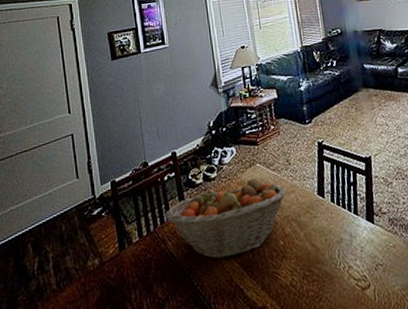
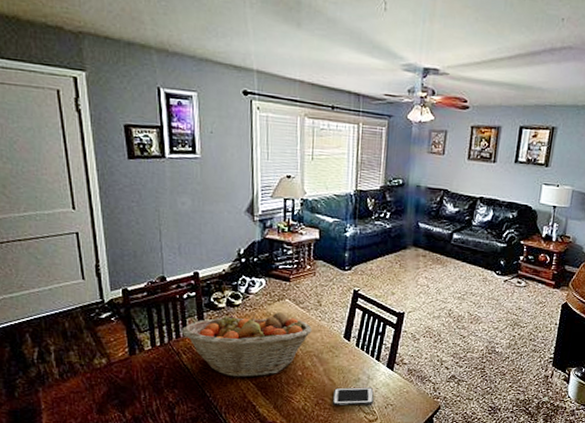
cell phone: none [319,247,363,276] -> present [332,387,374,406]

